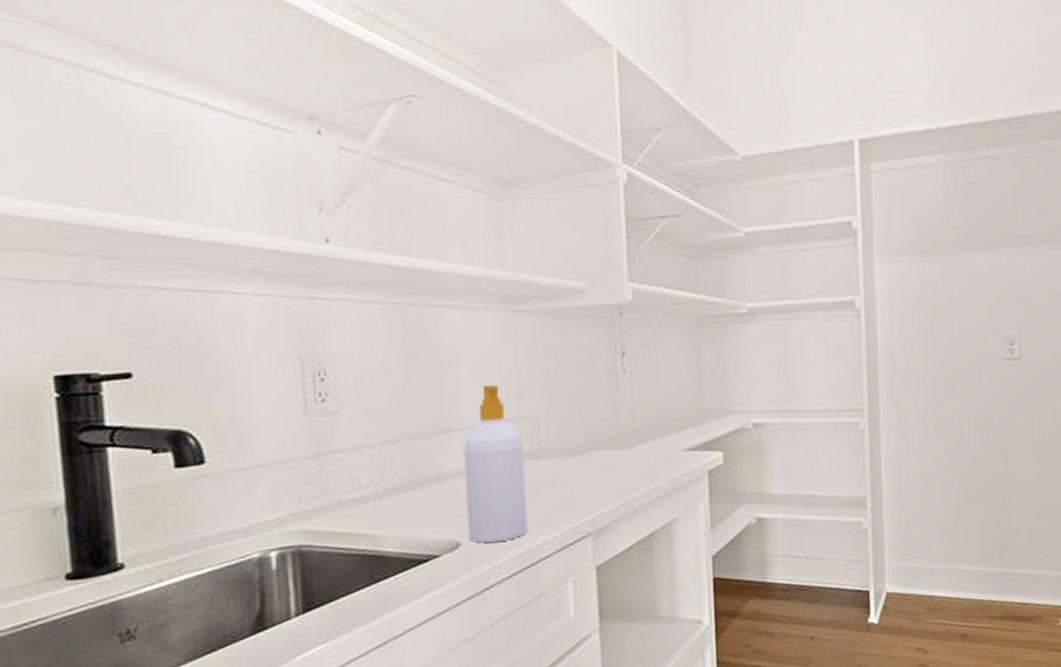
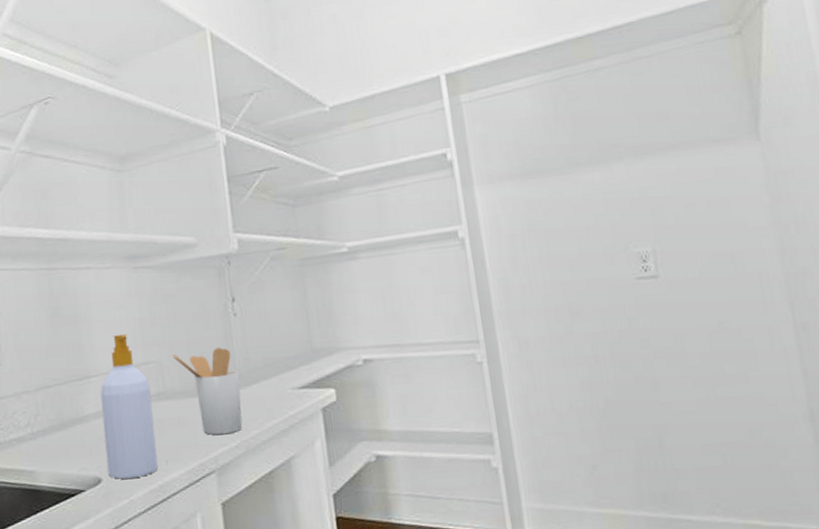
utensil holder: none [550,404,625,497] -> present [172,347,243,435]

